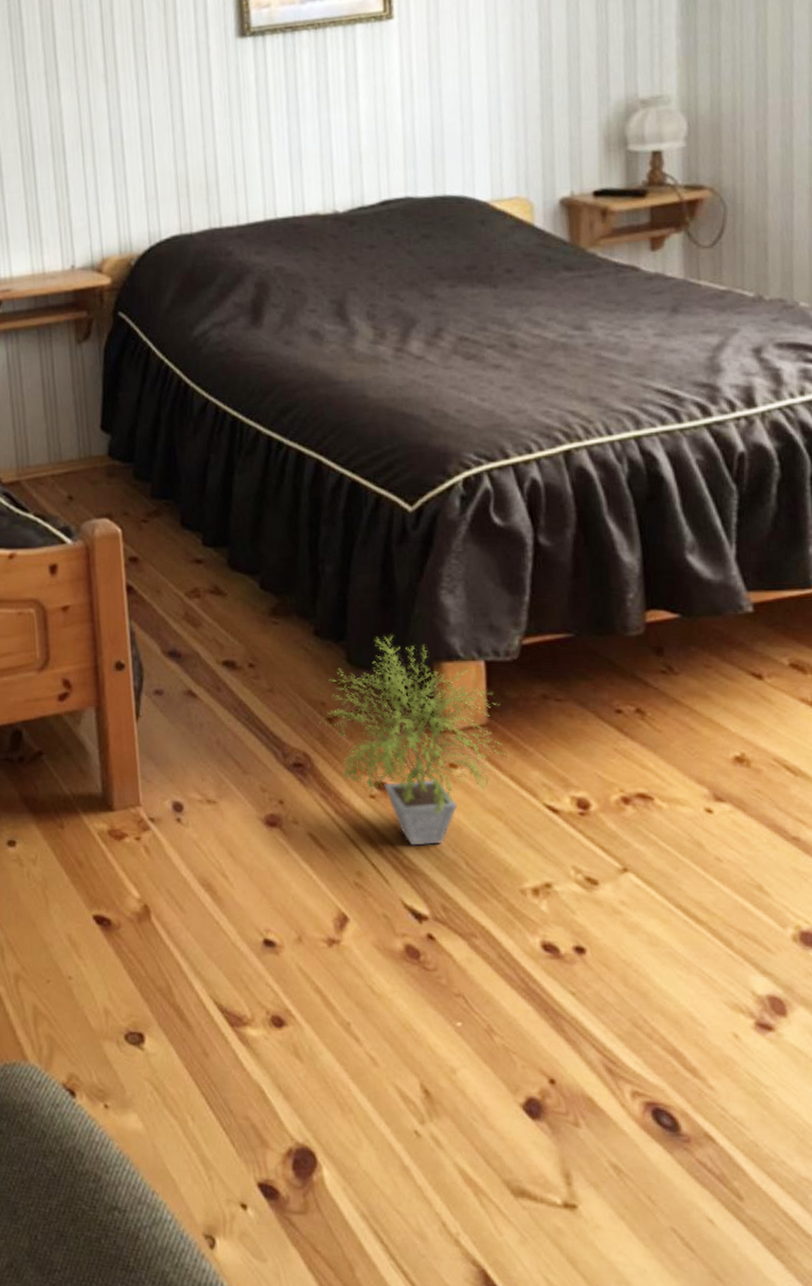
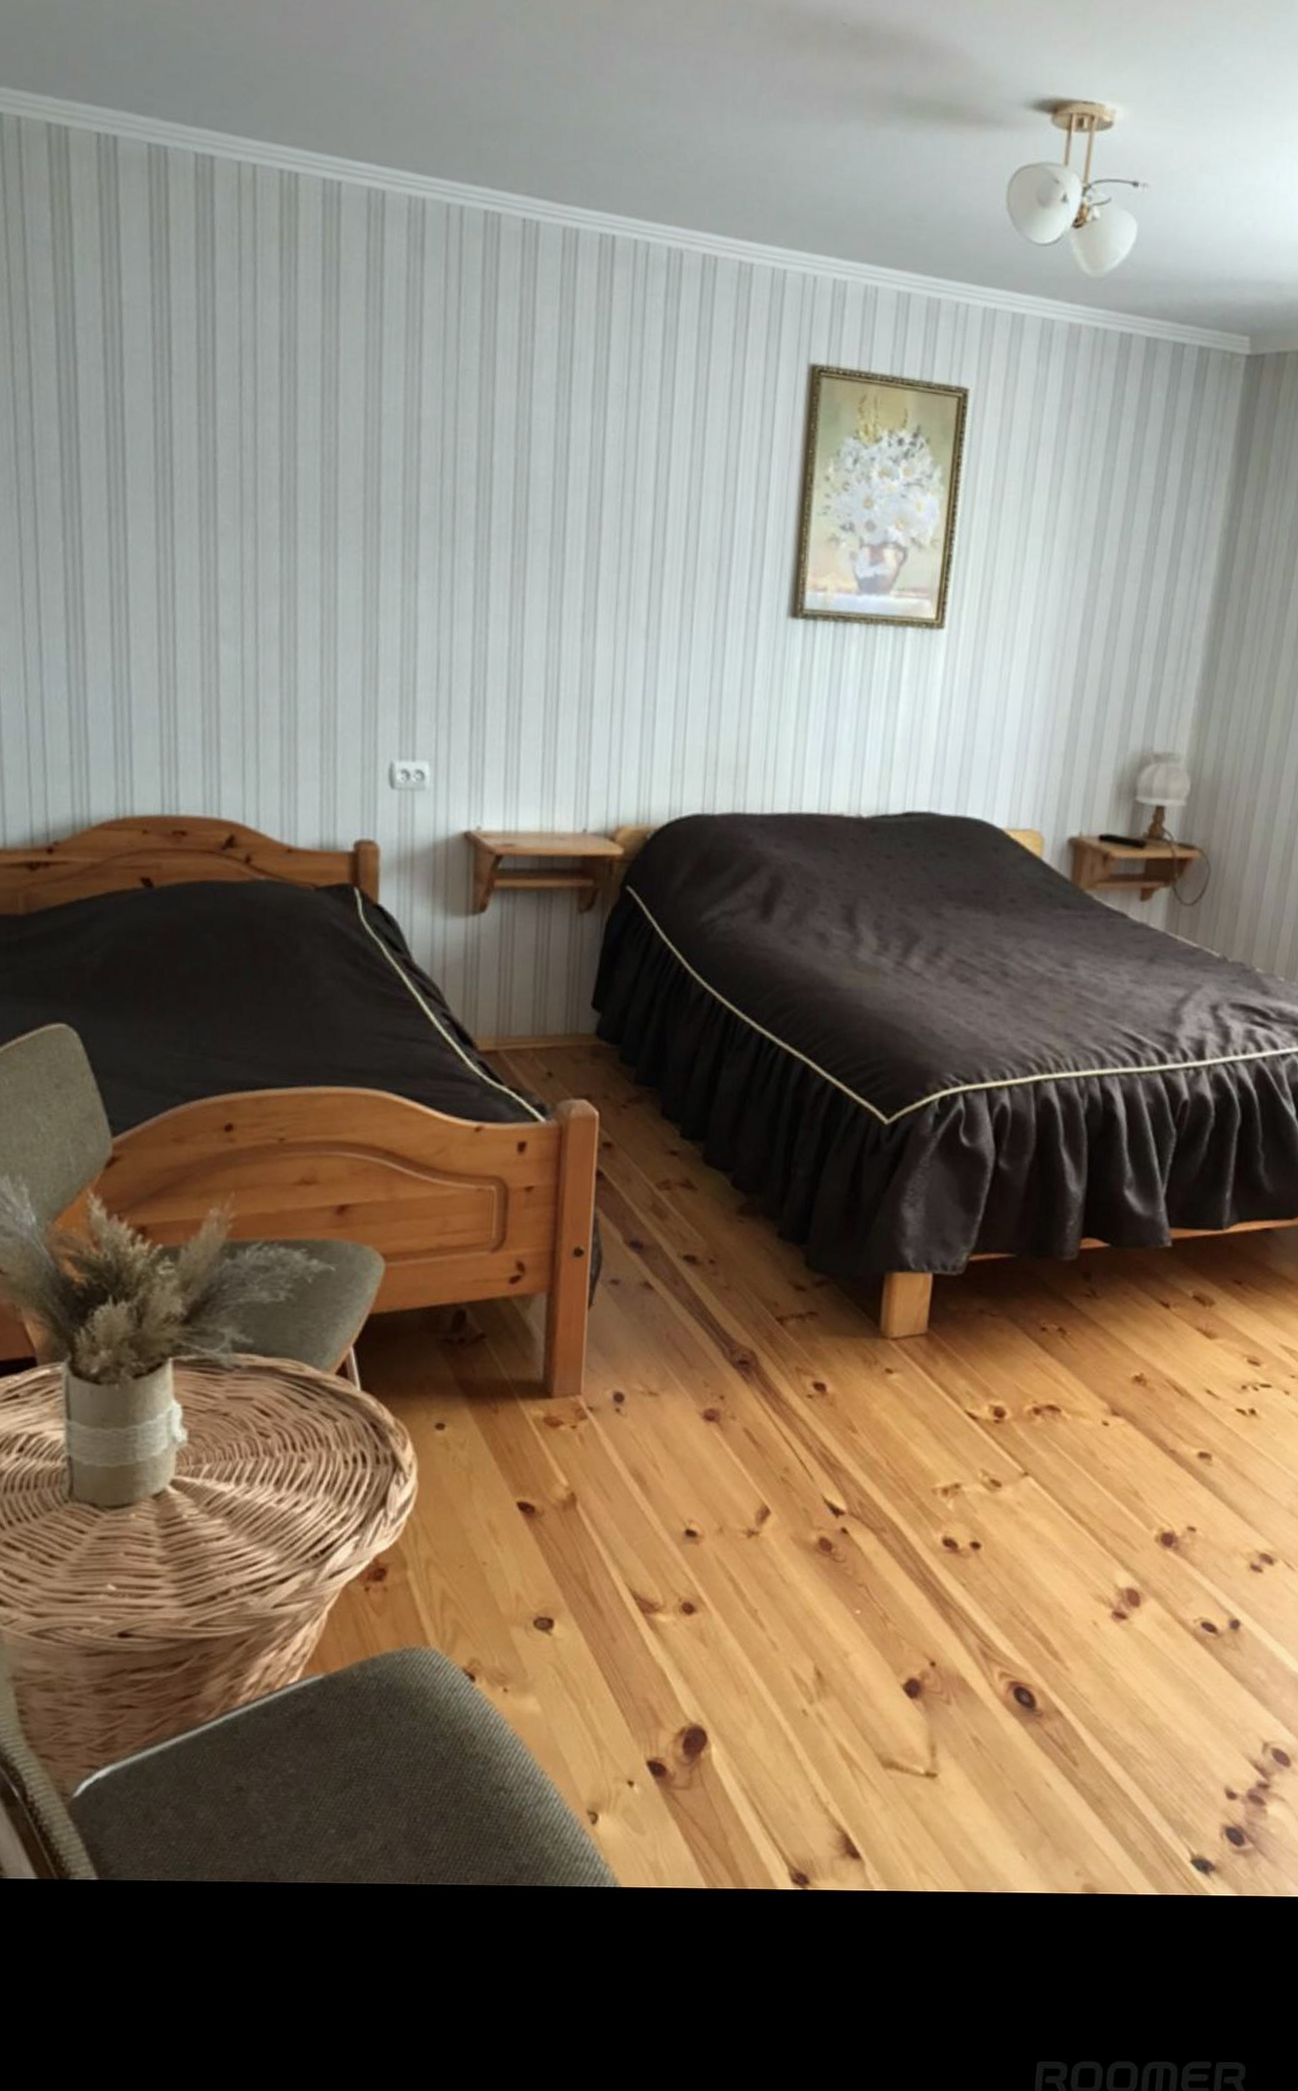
potted plant: present [319,635,505,846] -> none [770,1242,938,1445]

